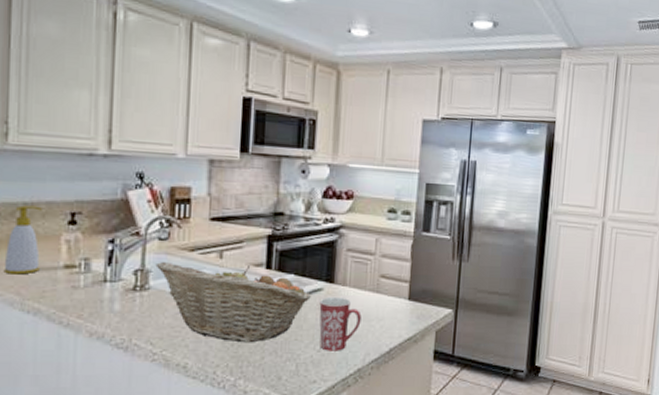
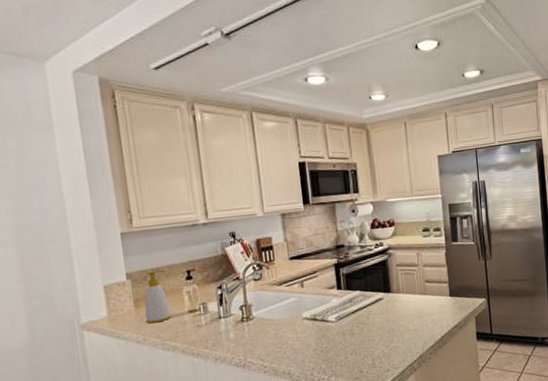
fruit basket: present [155,262,311,343] -> none [255,289,375,349]
mug: present [319,296,362,351] -> none [382,302,416,346]

